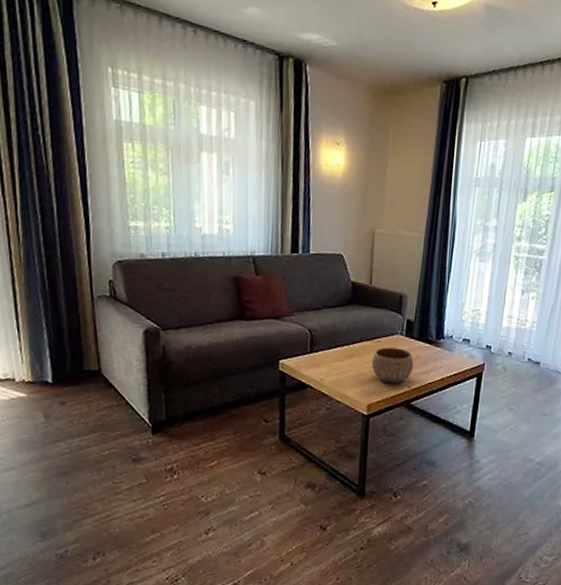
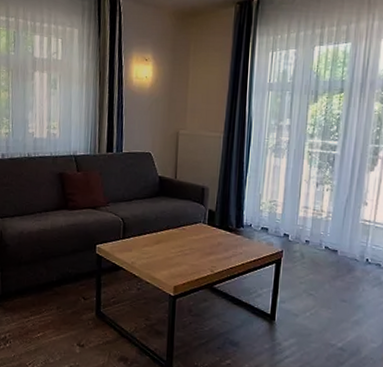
bowl: present [371,347,414,384] -> none [177,234,216,268]

